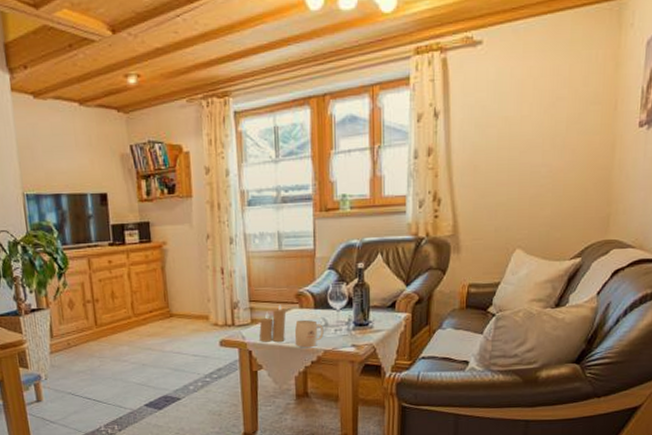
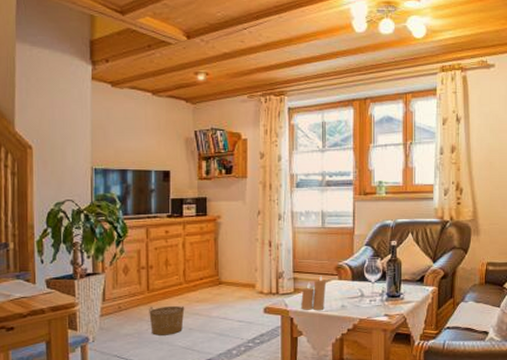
basket: none [99,341,136,372] -> present [149,306,185,336]
mug: present [294,319,324,348] -> none [333,290,360,317]

